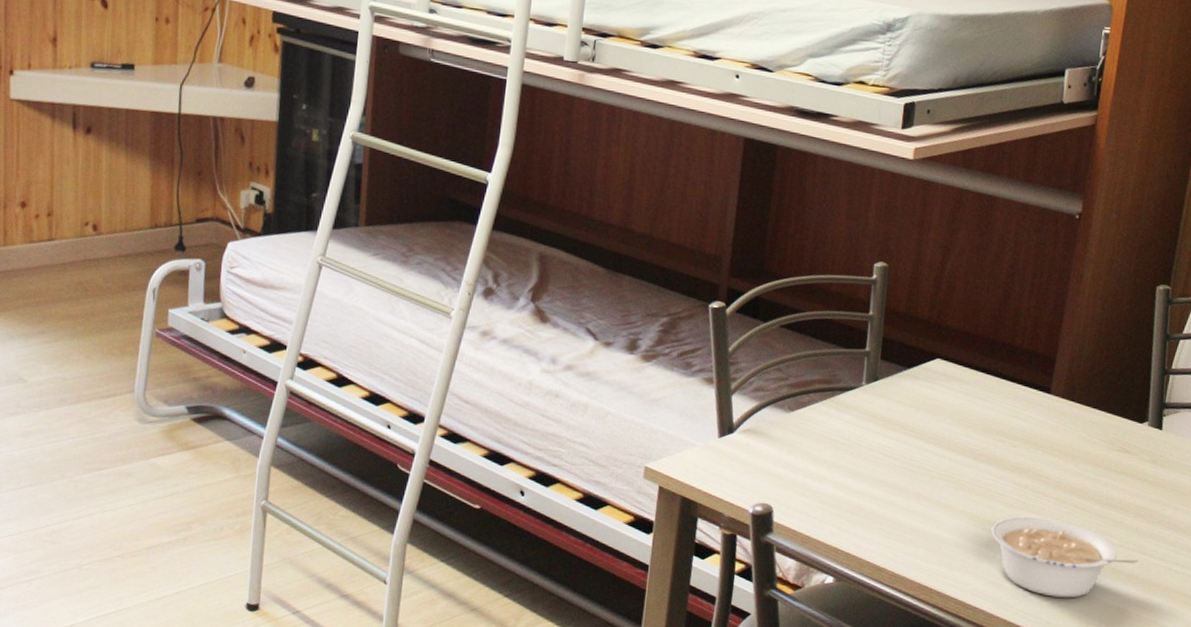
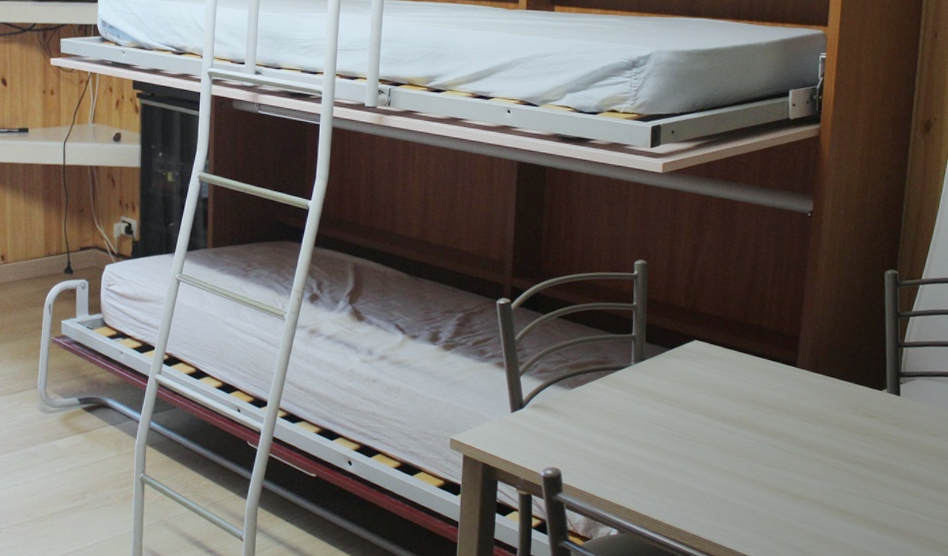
legume: present [990,516,1139,598] -> none [752,474,889,545]

